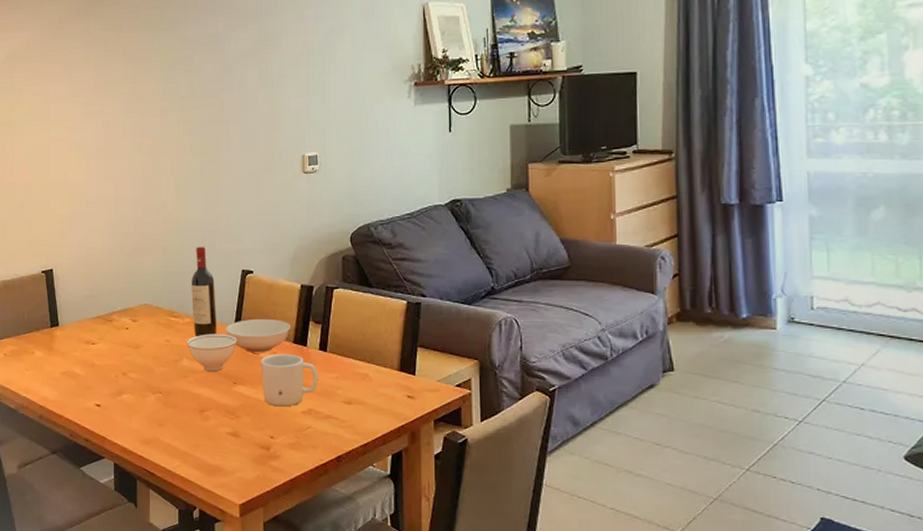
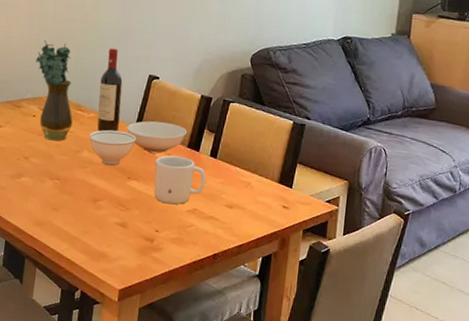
vase: none [122,248,168,352] -> present [36,41,73,141]

